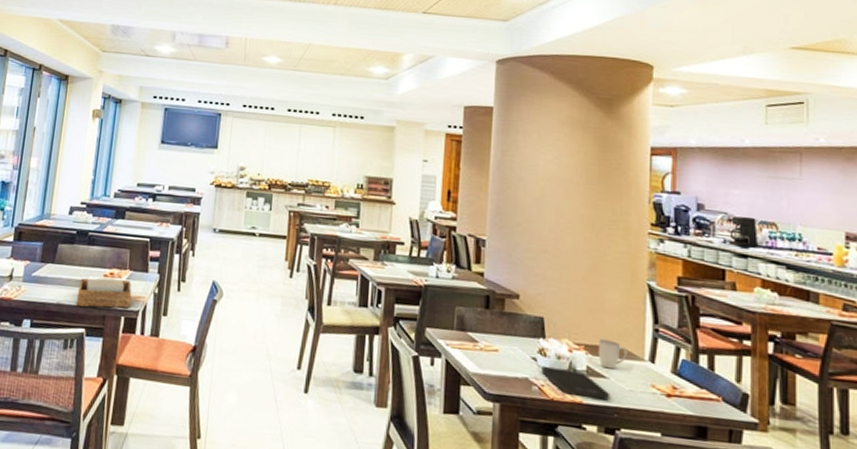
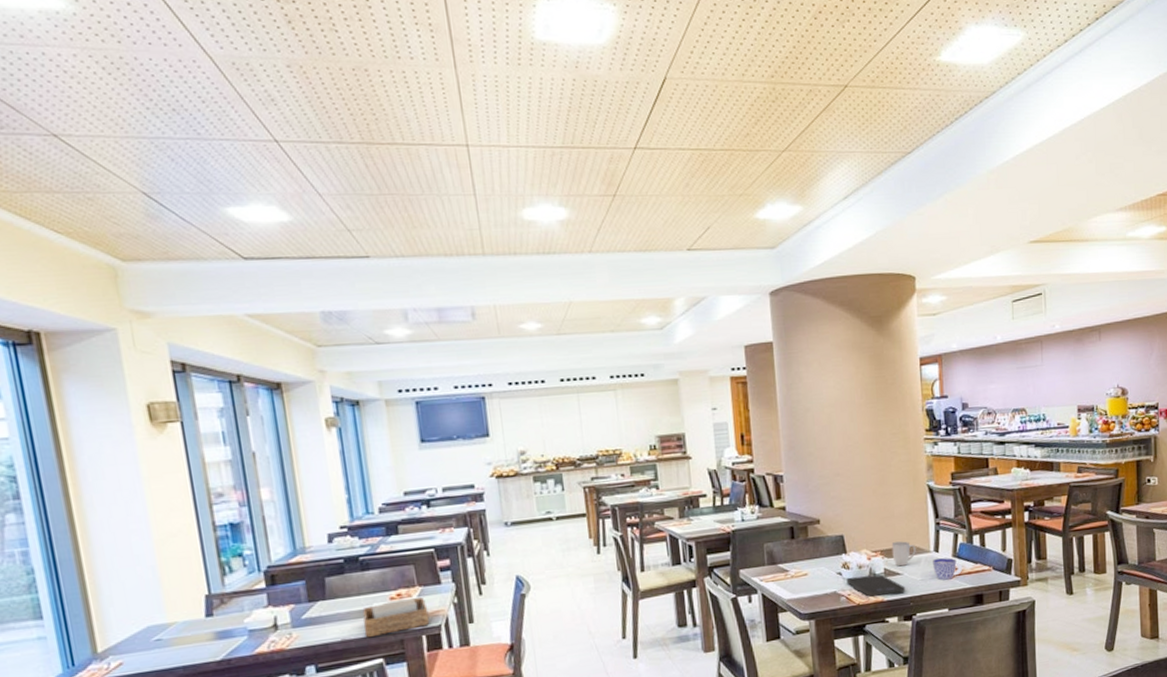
cup: none [645,370,684,400] -> present [932,557,963,581]
coffee maker: present [729,216,759,247] -> none [989,407,1013,436]

